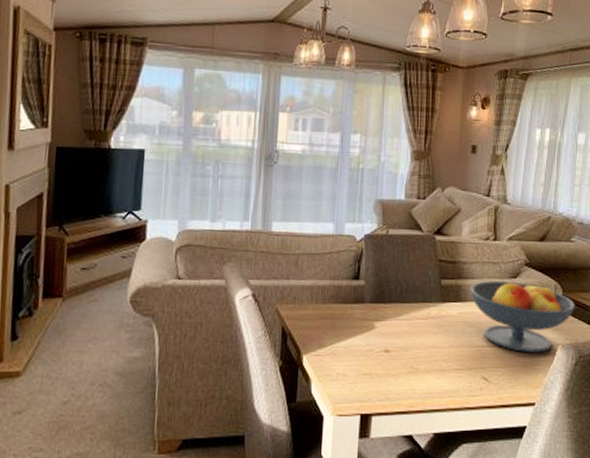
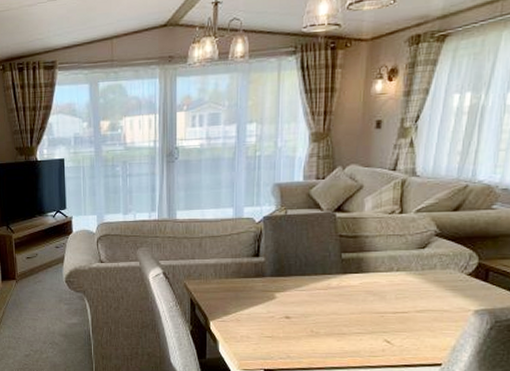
fruit bowl: present [469,280,575,353] -> none [372,251,493,318]

